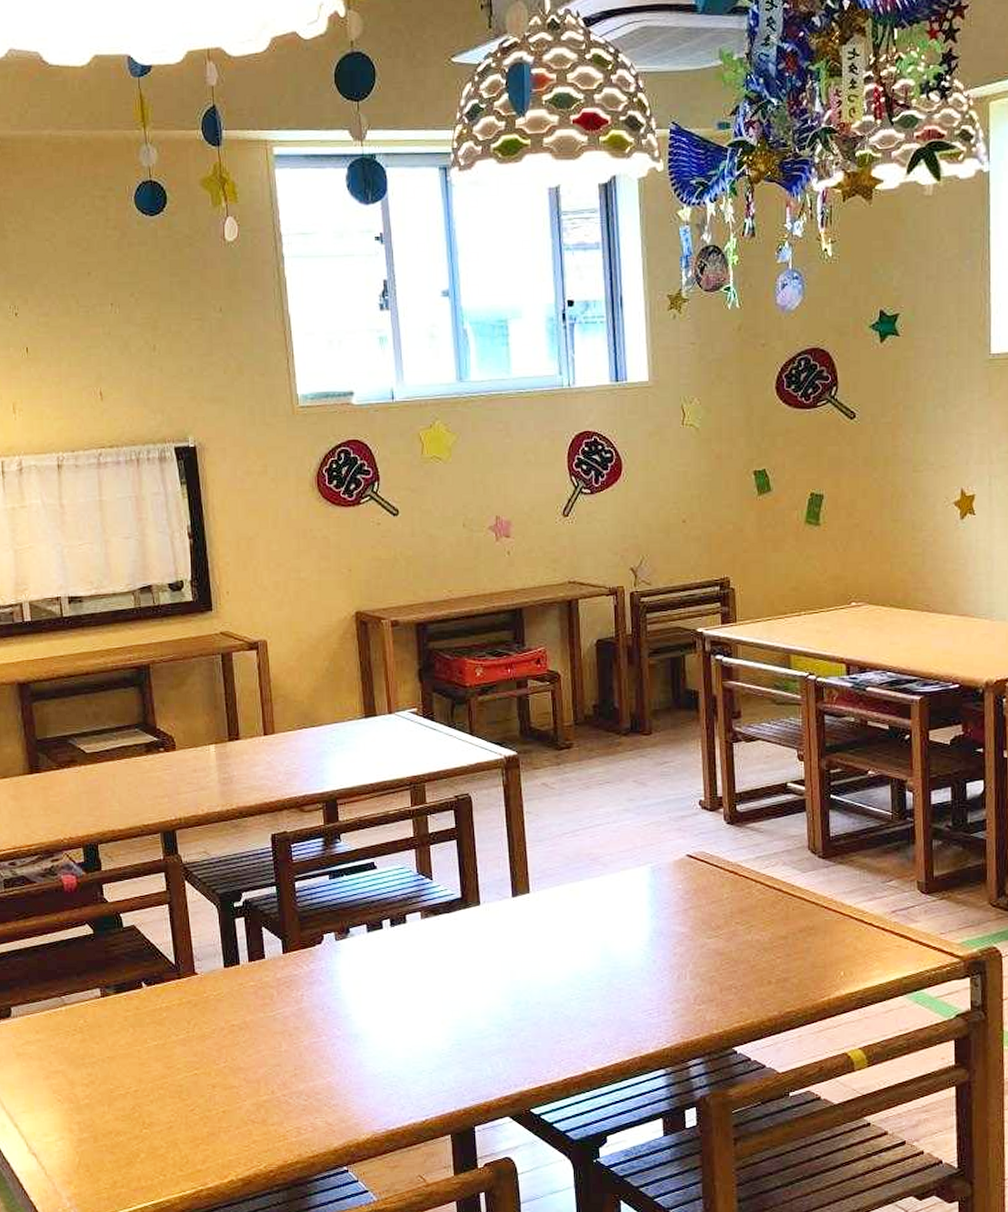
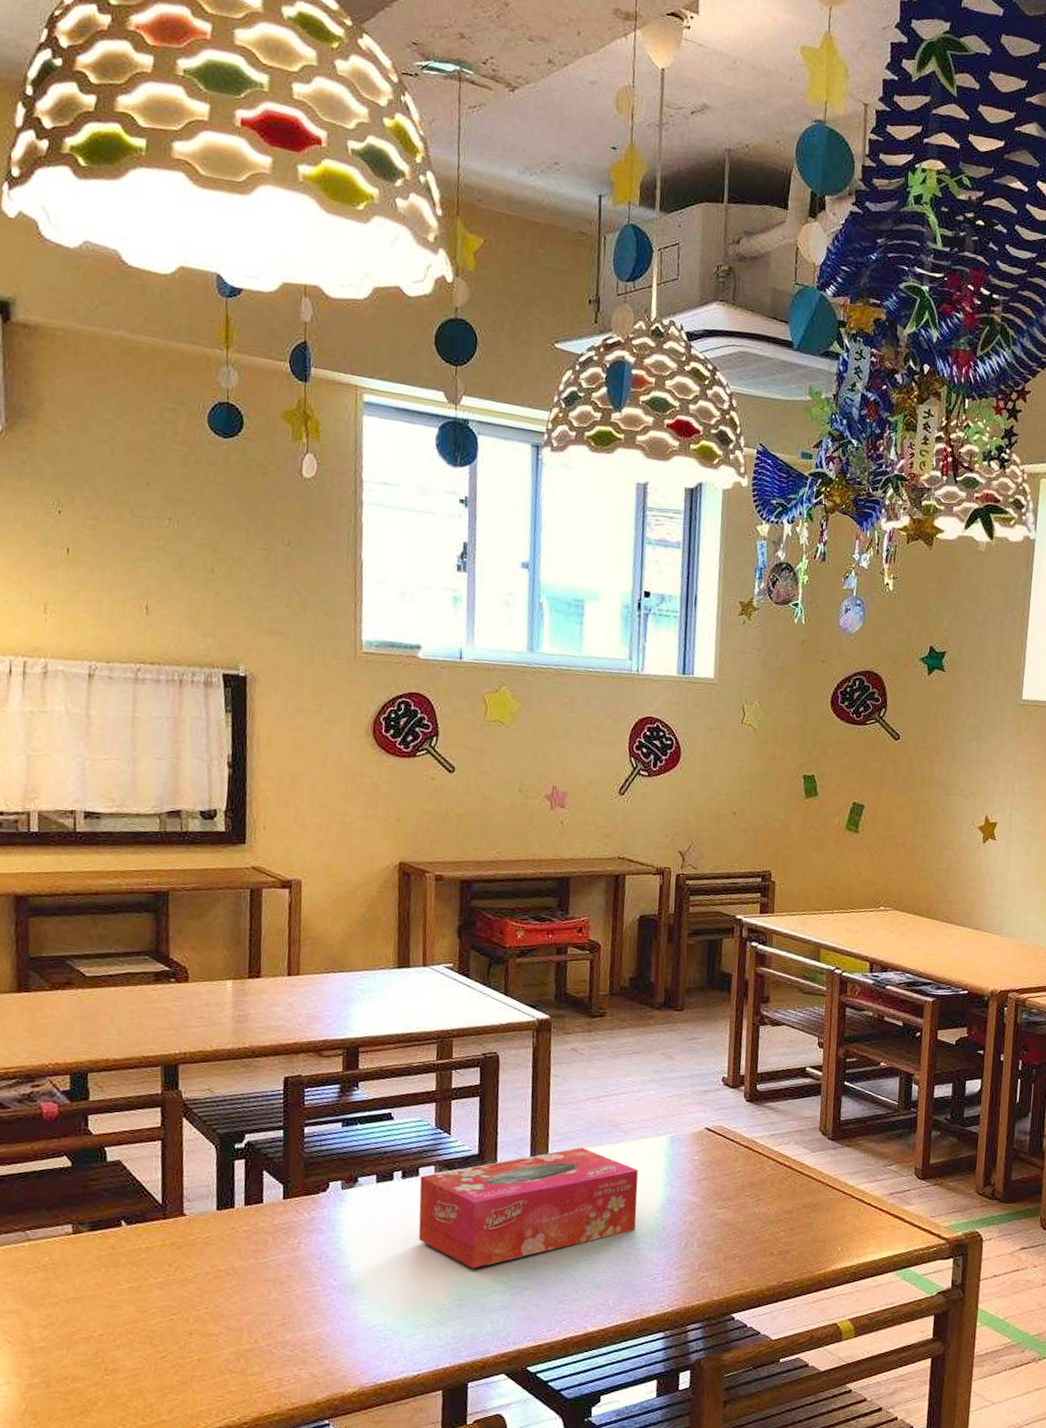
tissue box: none [408,884,625,1013] -> present [418,1147,638,1269]

